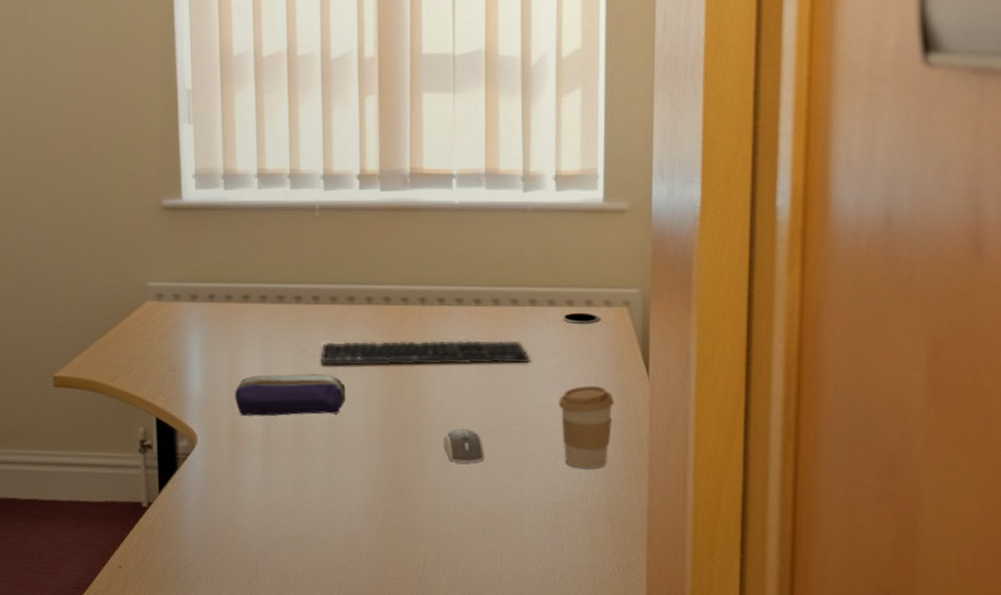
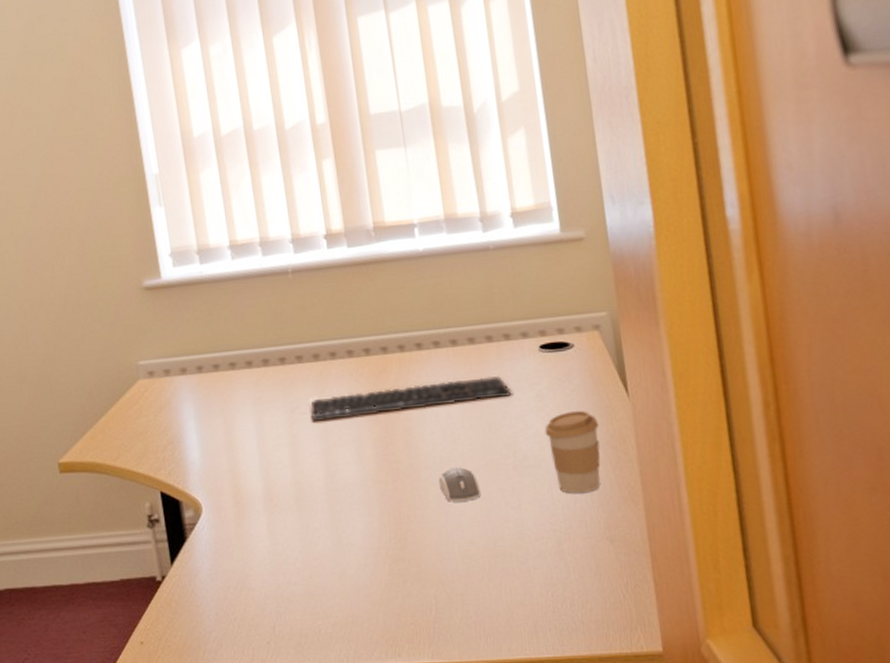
pencil case: present [235,373,346,416] -> none [232,430,340,480]

